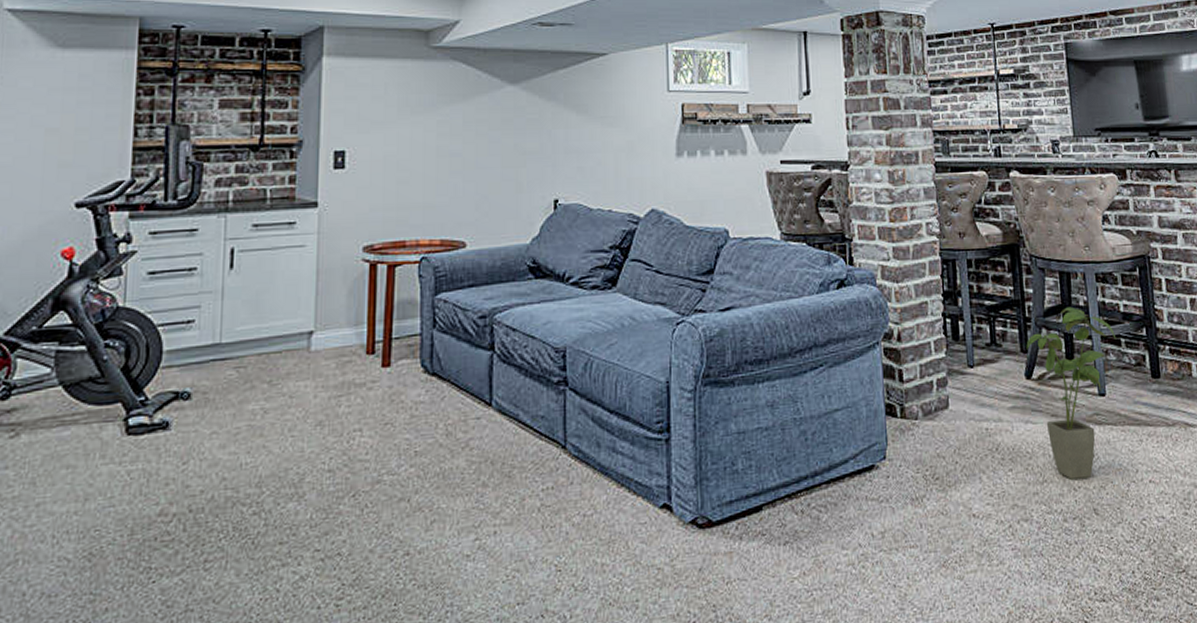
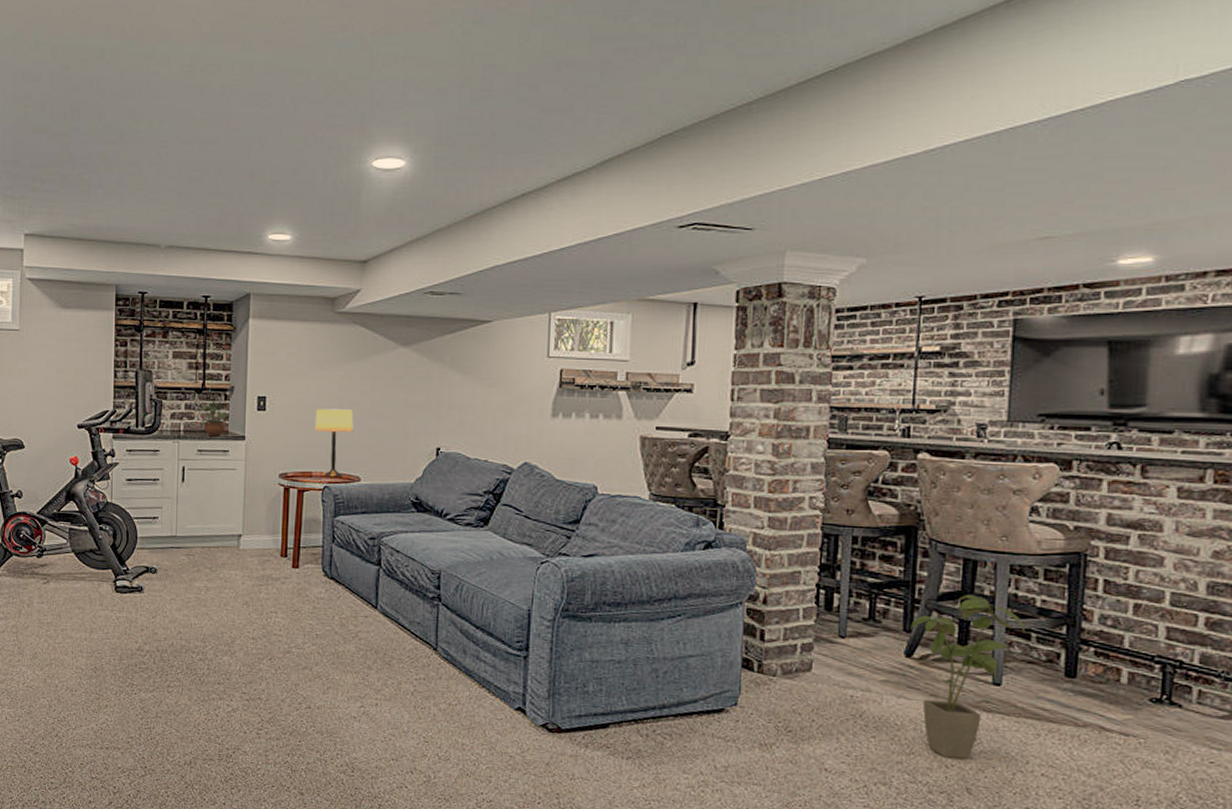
potted plant: none [254,158,293,206] -> present [199,399,227,437]
table lamp: none [408,160,456,247] -> present [315,408,354,478]

